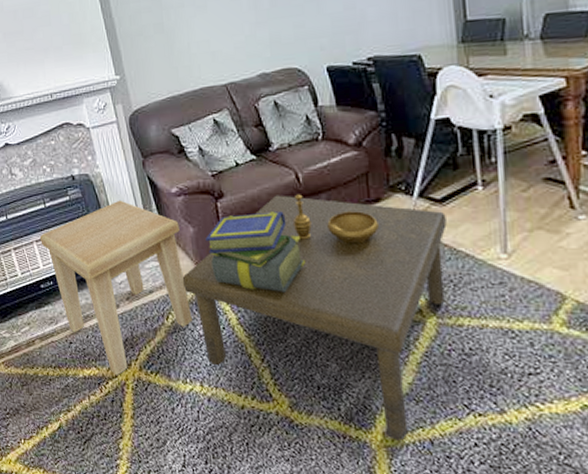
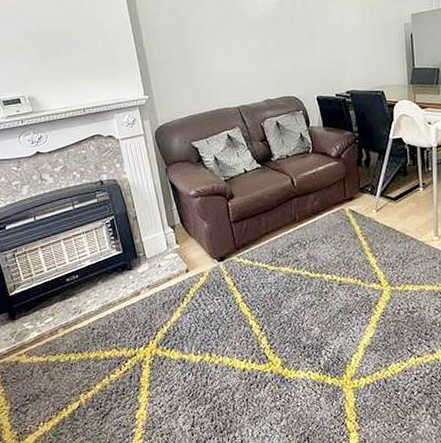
side table: present [39,200,192,376] -> none [67,201,204,355]
coffee table: present [182,195,447,441] -> none [197,196,399,383]
stack of books: present [205,211,306,292] -> none [217,209,298,274]
decorative bowl: present [293,194,379,243] -> none [288,195,352,232]

